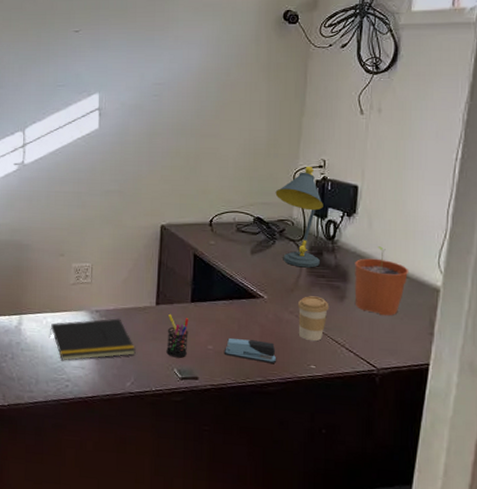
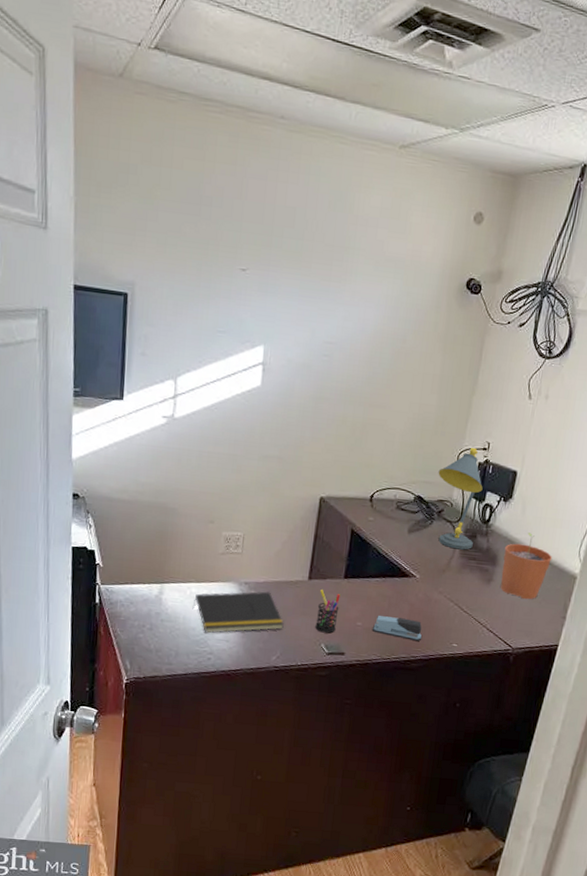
coffee cup: present [297,296,329,342] -> none [445,577,477,621]

